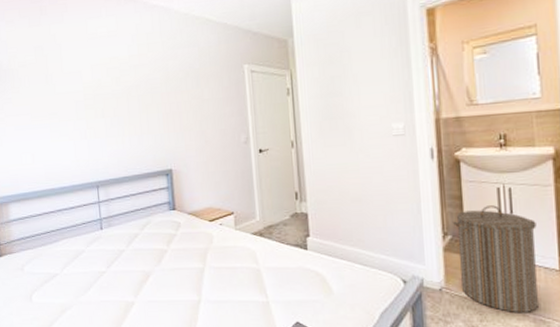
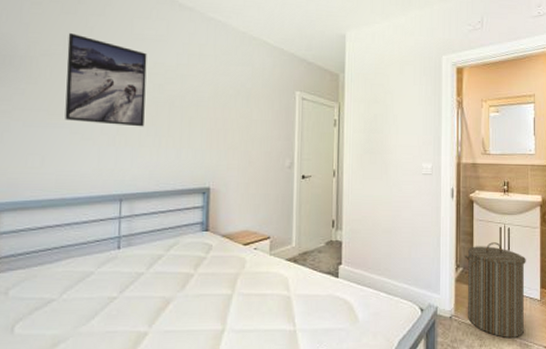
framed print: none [37,43,108,121] -> present [65,33,147,127]

